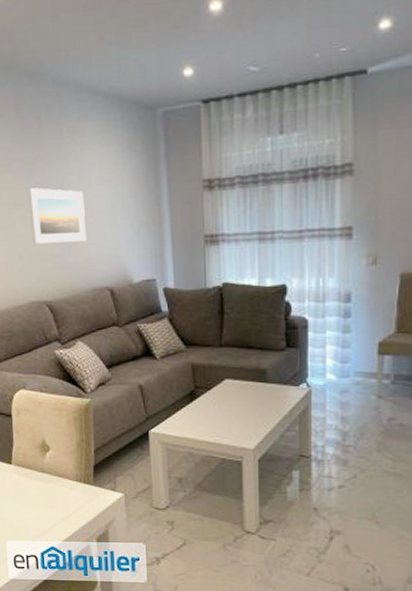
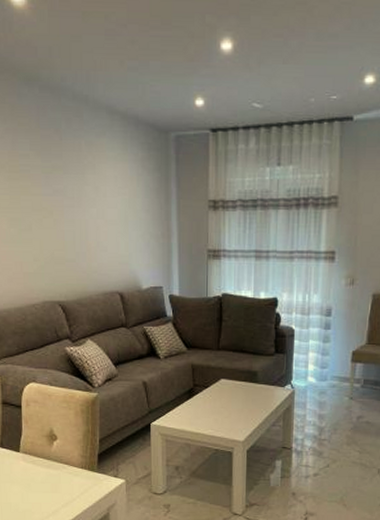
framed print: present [27,187,86,245] -> none [45,195,100,249]

